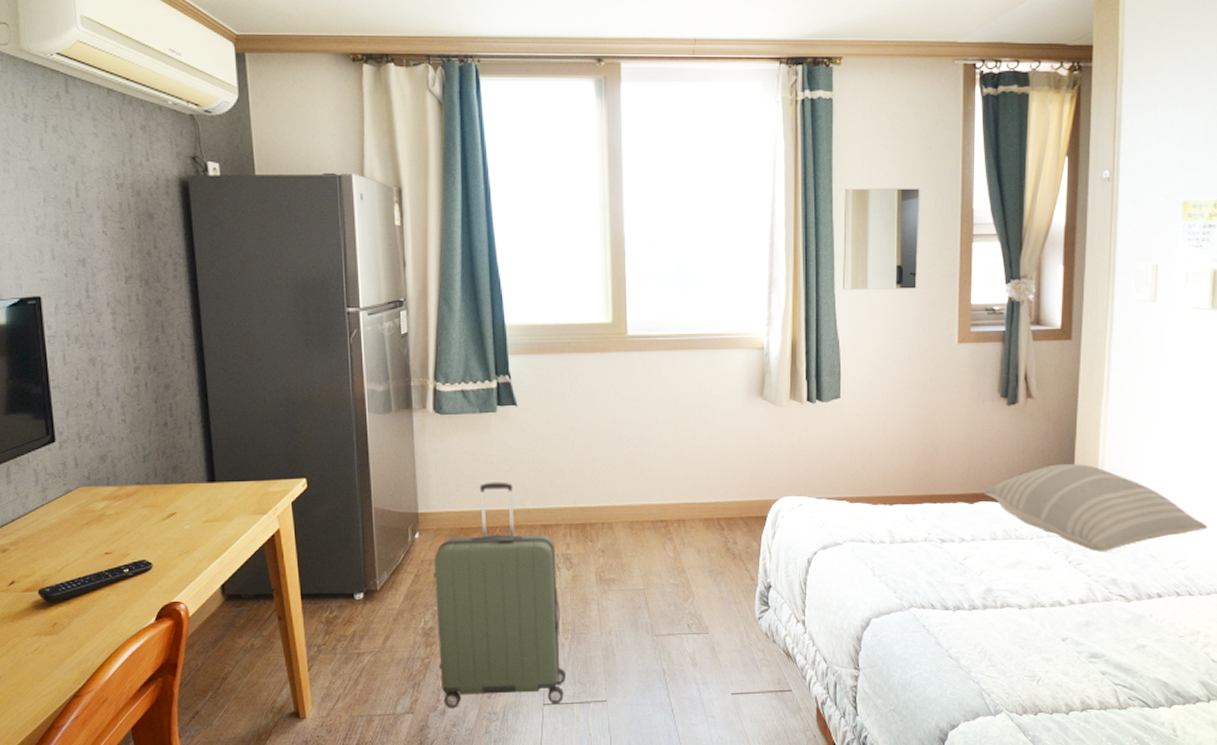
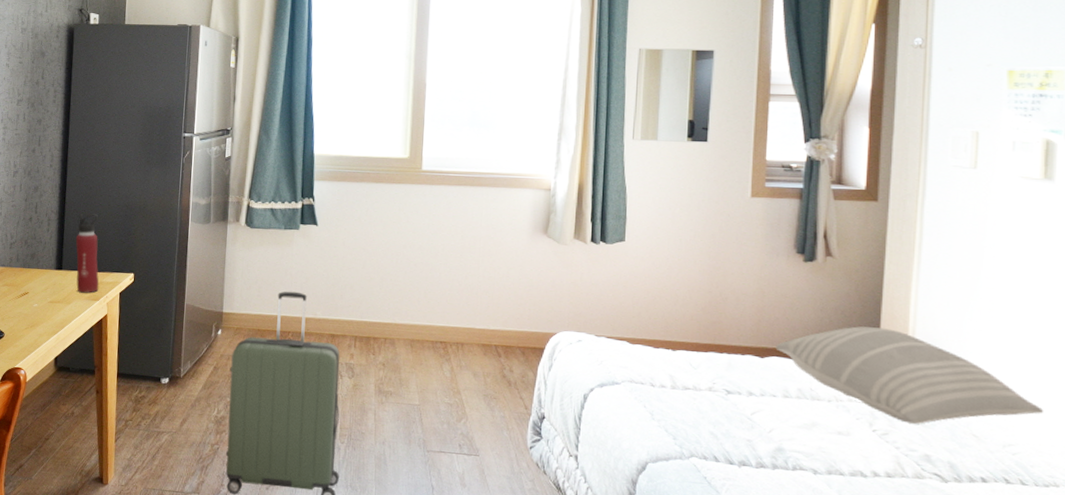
water bottle: none [227,412,265,507] -> present [75,214,99,293]

